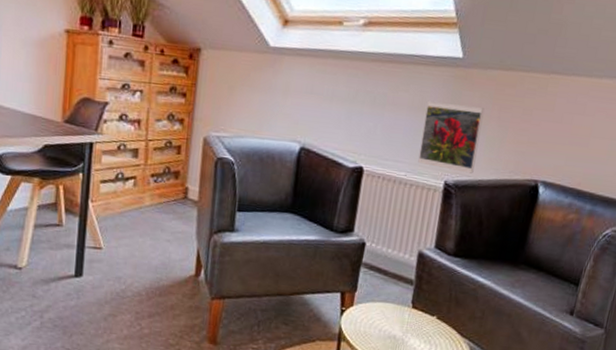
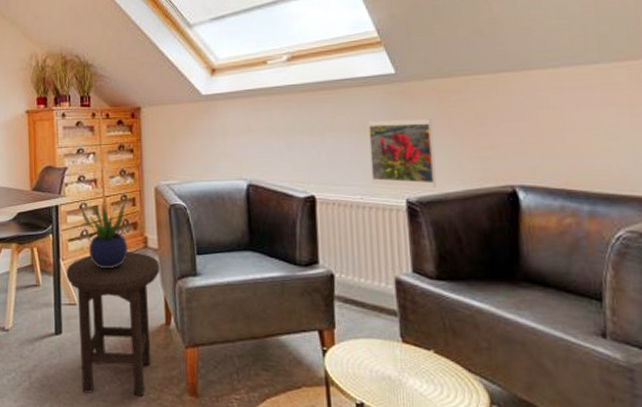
stool: none [94,199,197,341] -> present [66,252,160,396]
potted plant: none [116,145,171,216] -> present [80,200,128,269]

